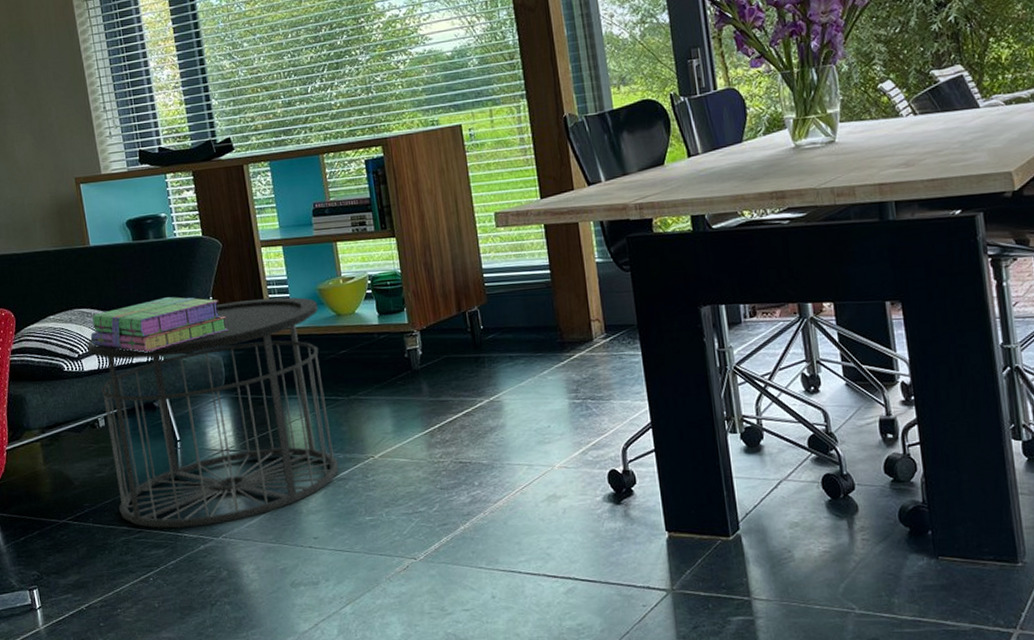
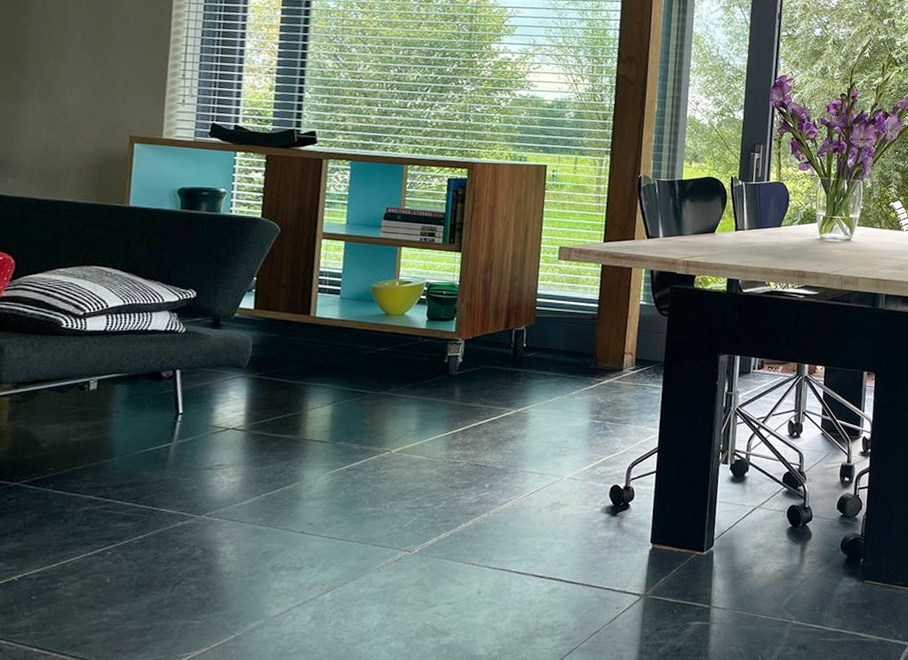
side table: present [86,297,339,529] -> none [89,285,369,503]
stack of books: present [90,297,228,352] -> none [103,270,268,321]

